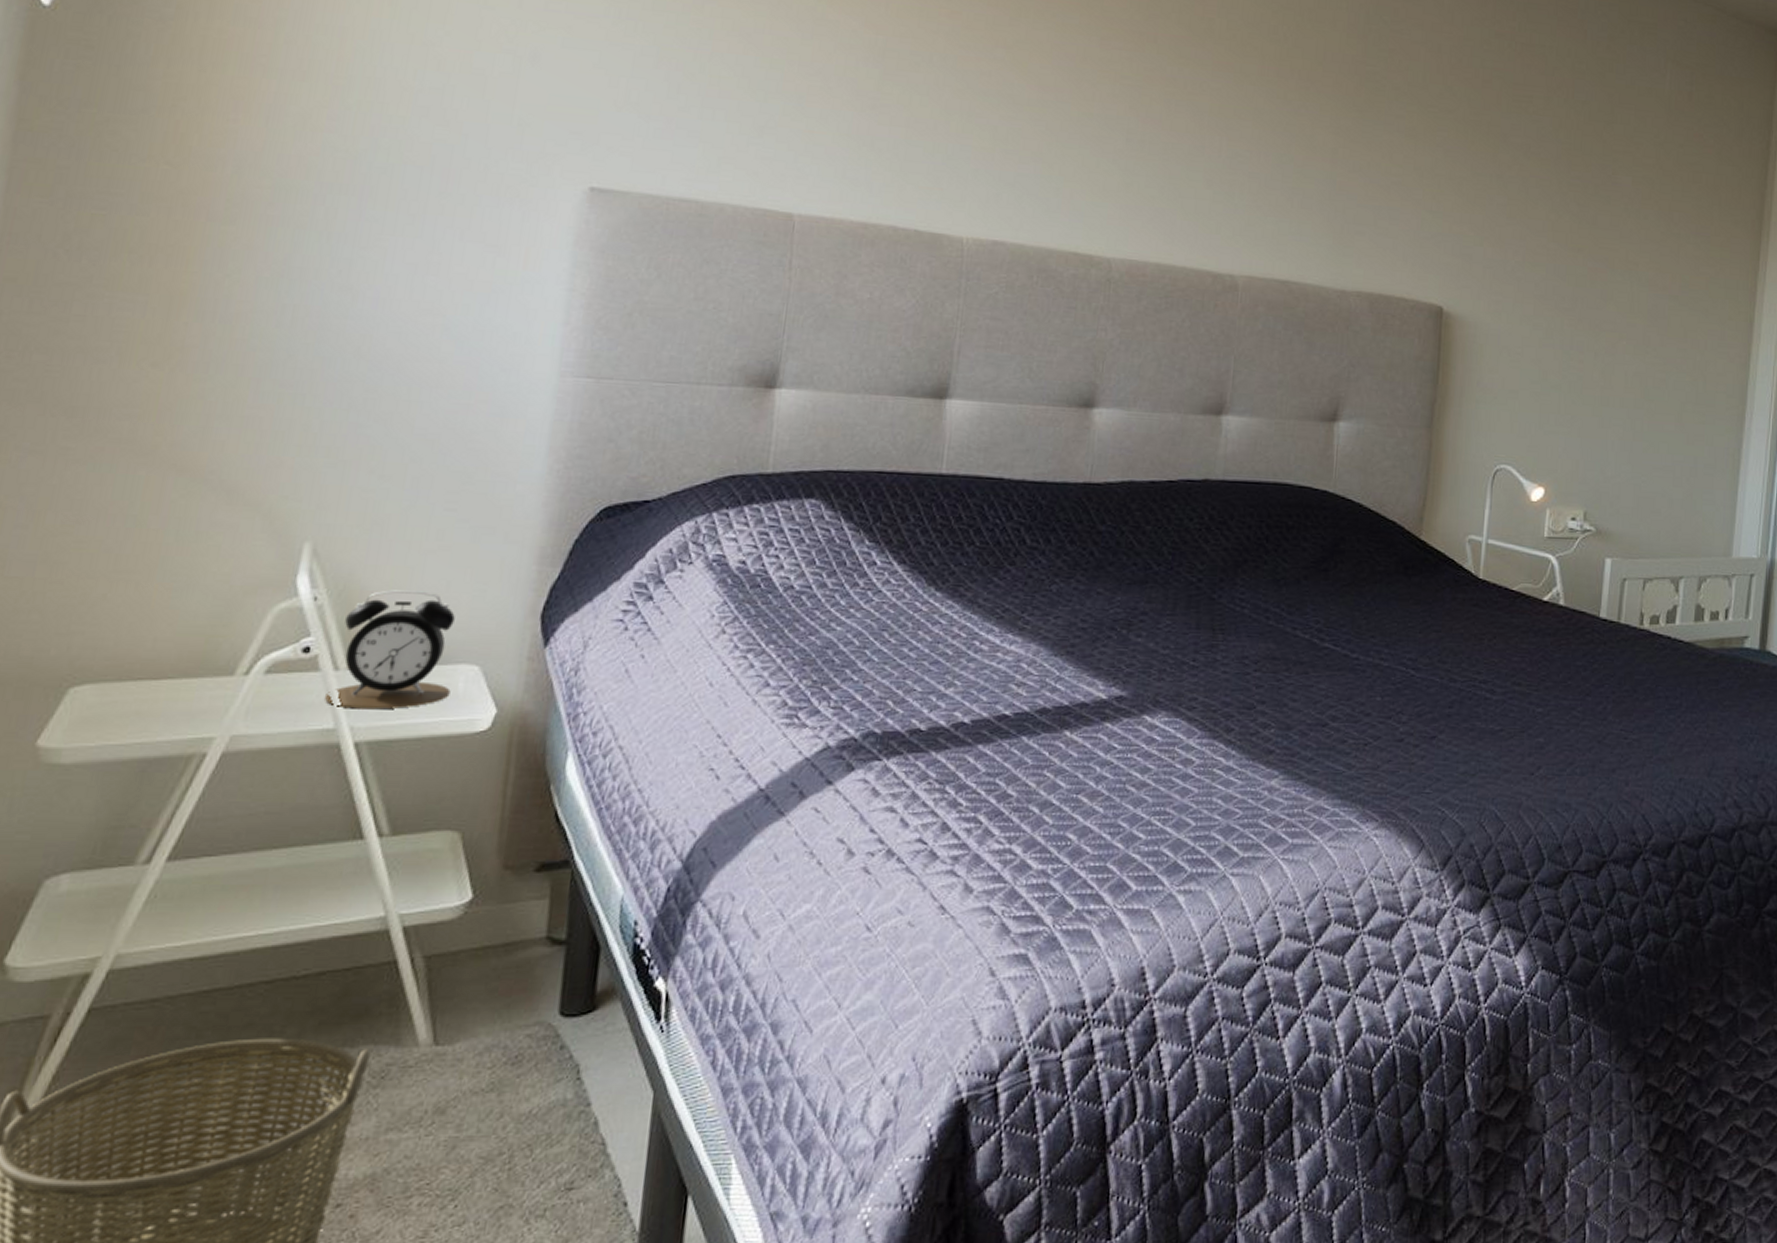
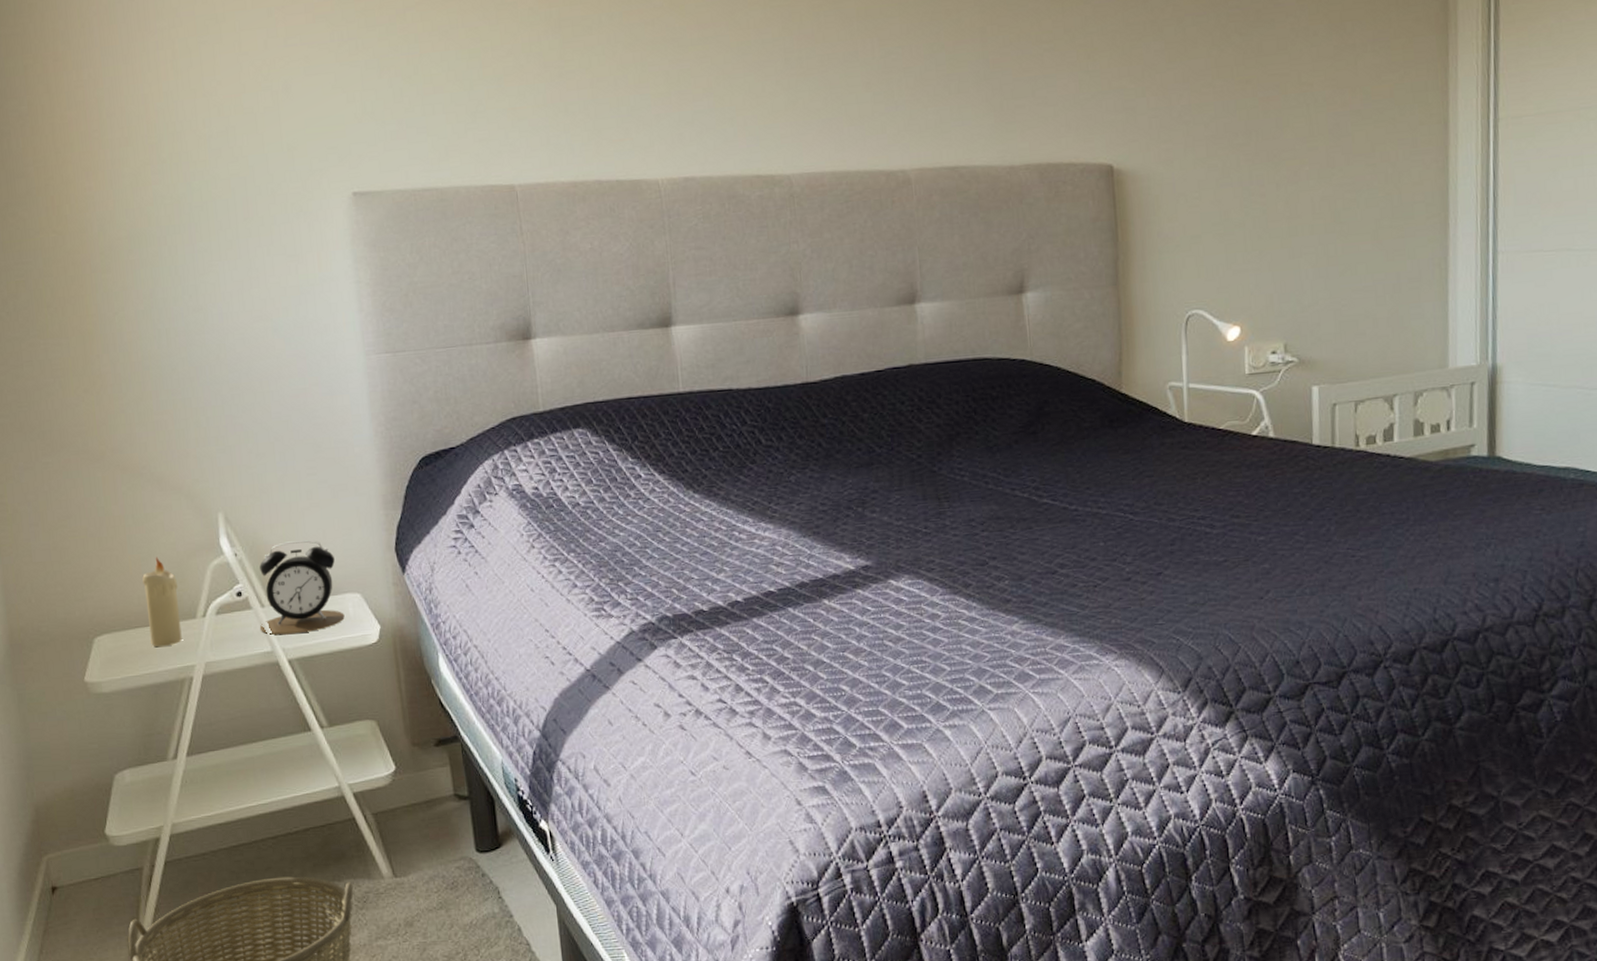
candle: none [155,589,219,709] -> present [142,557,182,648]

